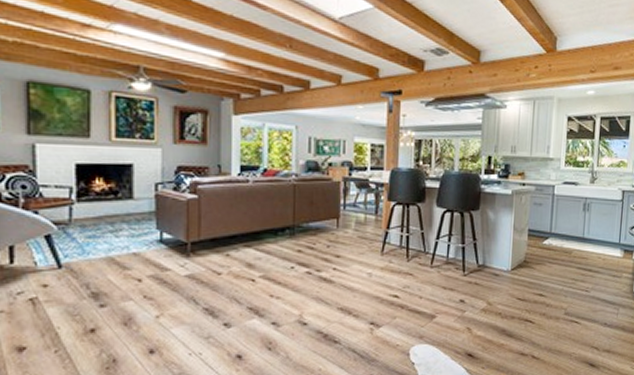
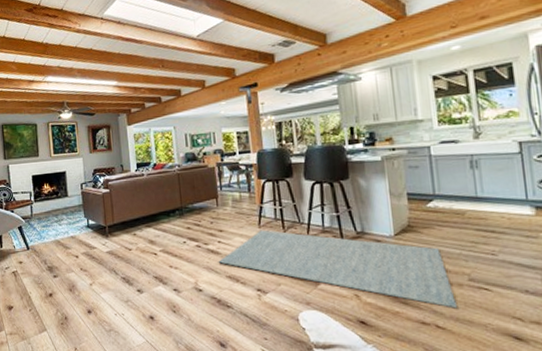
rug: none [330,258,552,340] -> present [218,230,458,309]

